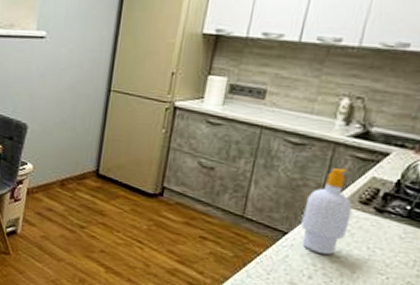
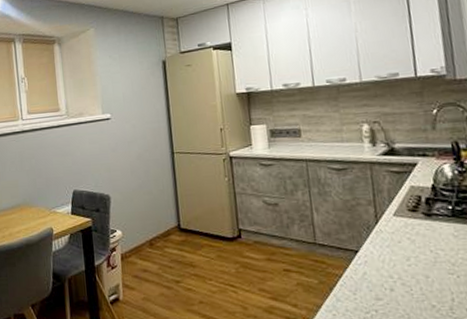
soap bottle: present [301,168,353,255] -> none [364,183,408,265]

